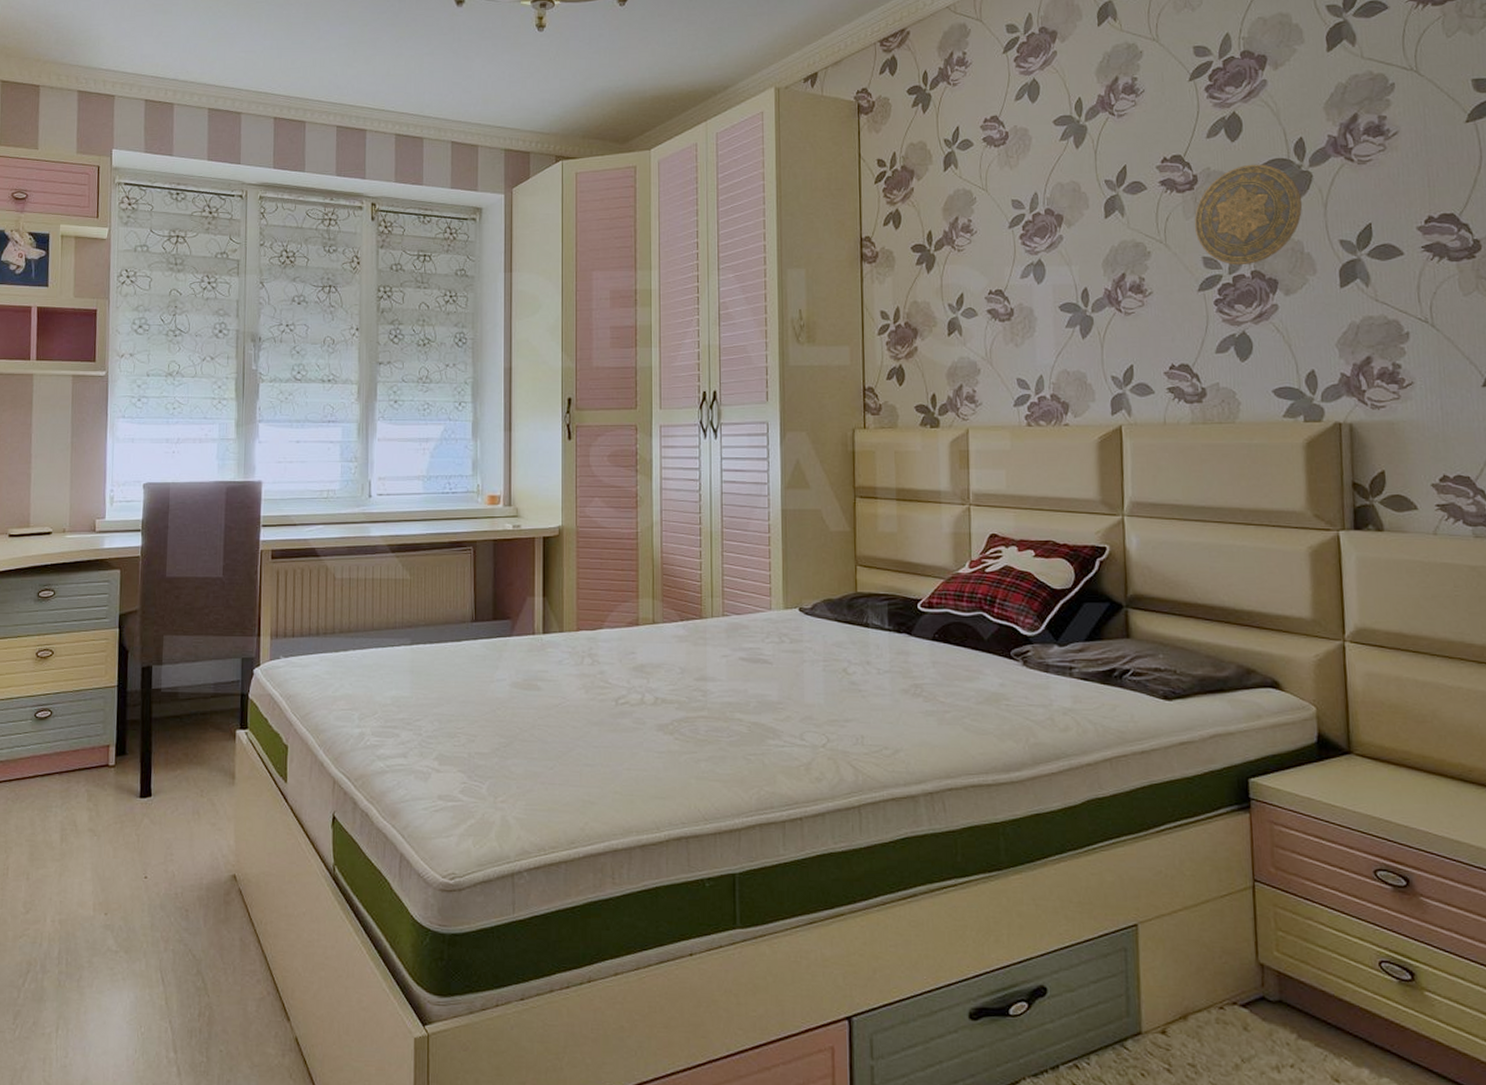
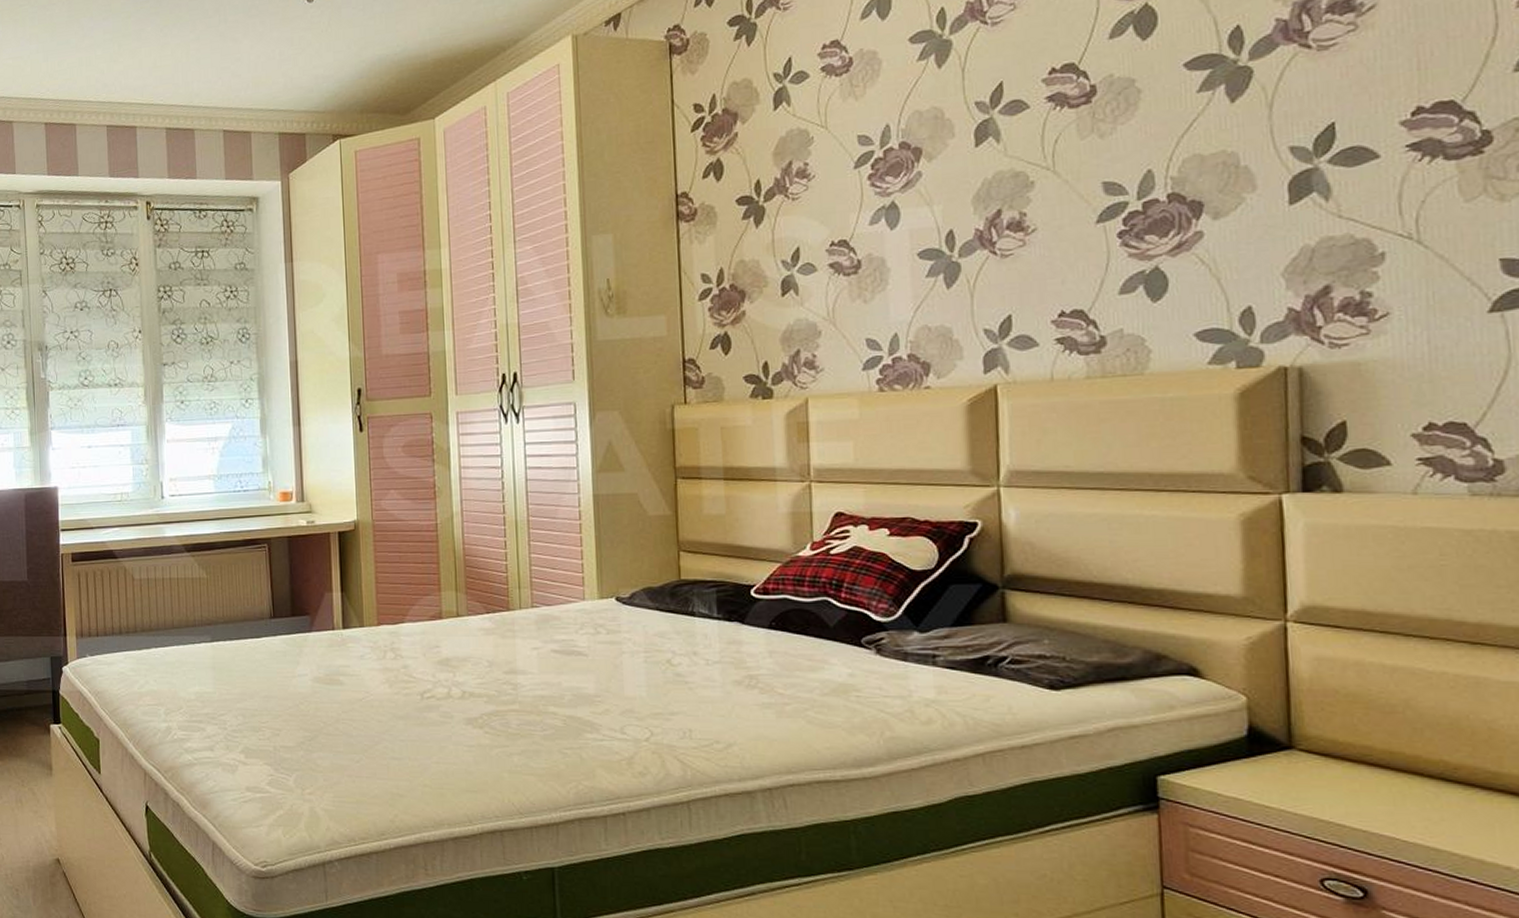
decorative plate: present [1194,164,1303,266] -> none [1091,63,1239,189]

